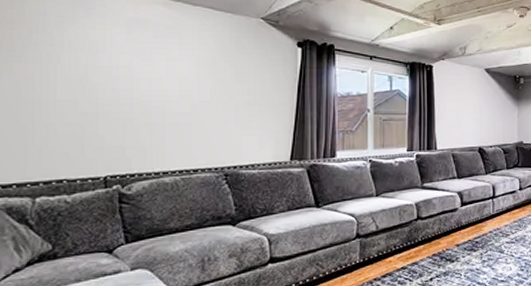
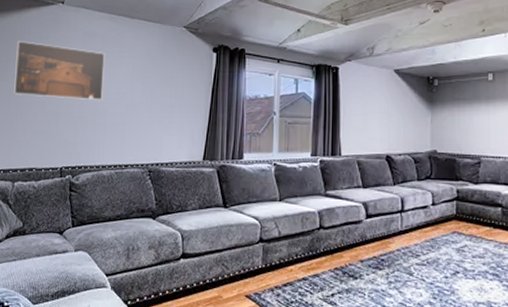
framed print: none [24,24,161,99] -> present [13,40,106,101]

